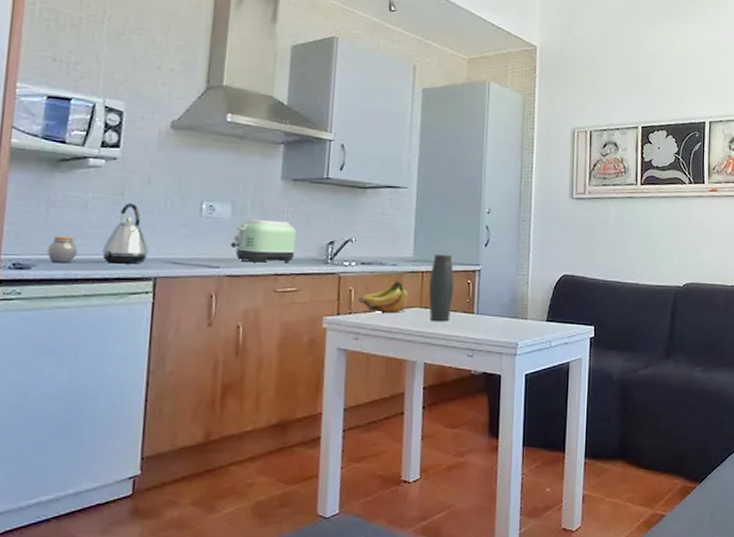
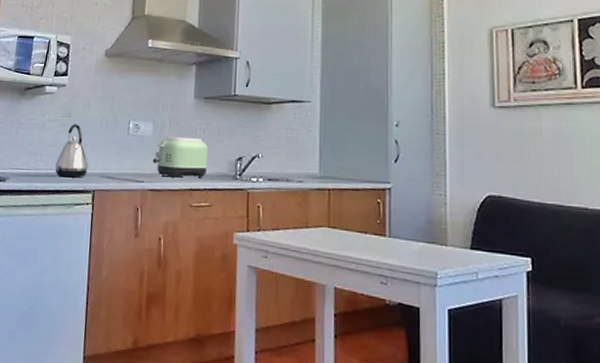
jar: present [46,236,78,263] -> none [16,154,38,177]
fruit: present [358,280,409,314] -> none [266,198,316,234]
vase: present [428,254,455,322] -> none [336,170,363,244]

